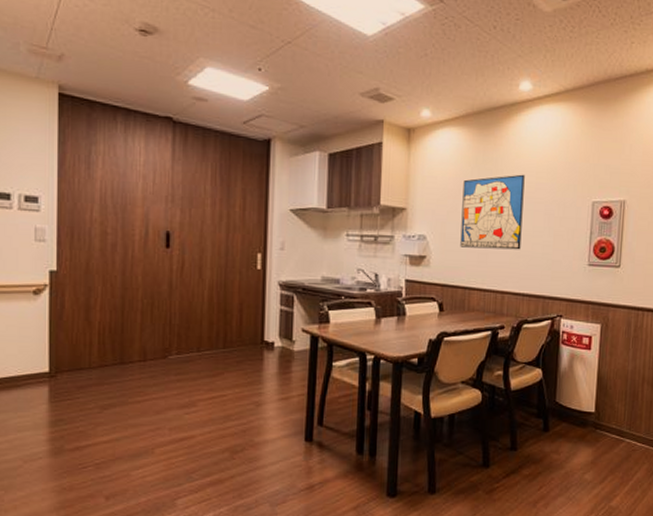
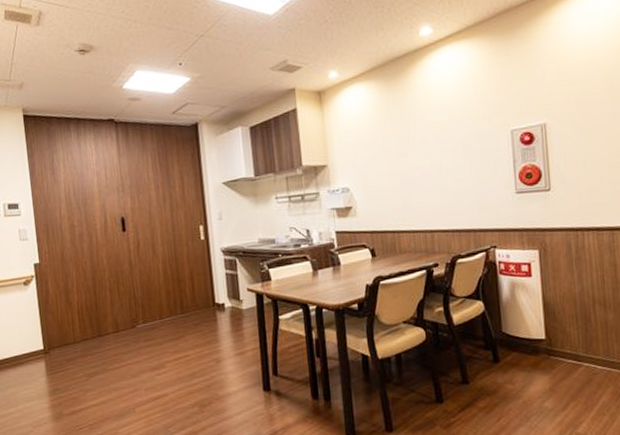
wall art: present [460,174,525,250] -> none [378,115,444,194]

